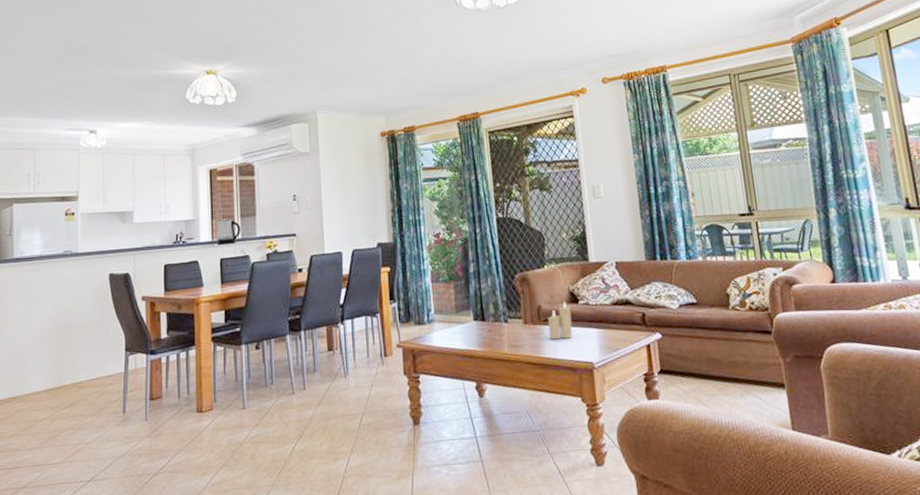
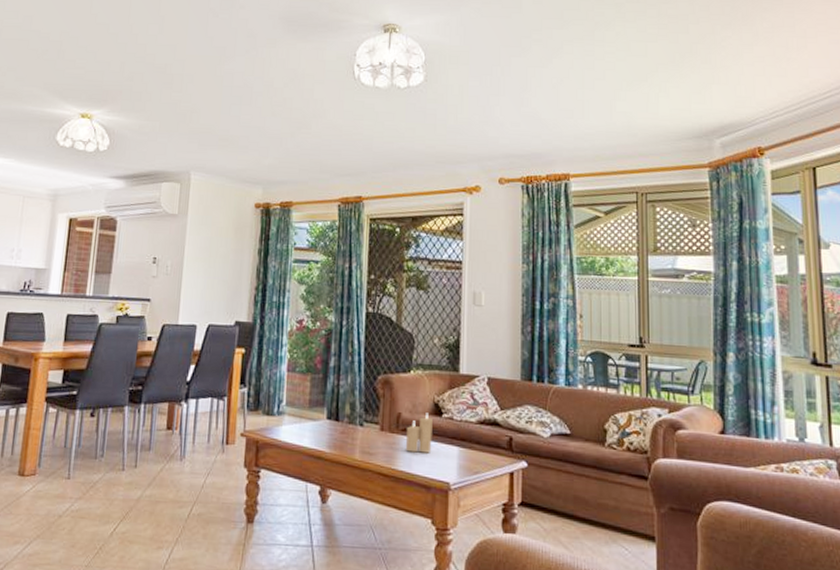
kettle: present [216,219,241,246] -> none [65,273,94,301]

